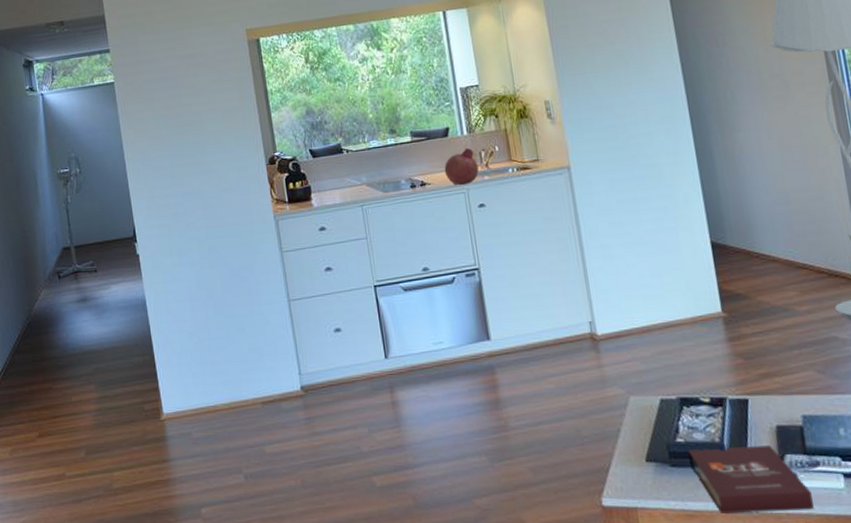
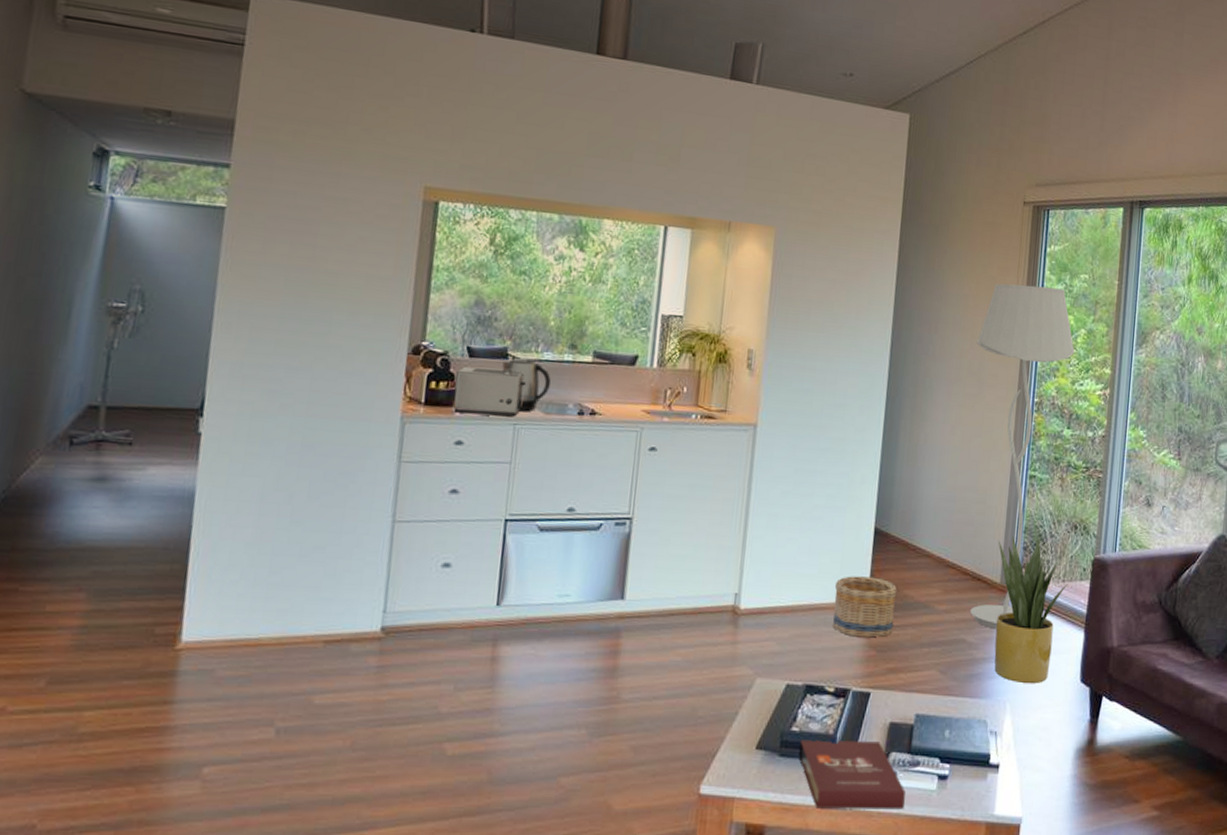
toaster: none [306,160,364,206] -> present [452,366,527,417]
kettle: none [340,149,382,193] -> present [502,357,551,411]
fruit: present [444,148,479,186] -> none [621,383,660,424]
basket: none [684,288,755,348] -> present [833,576,897,638]

